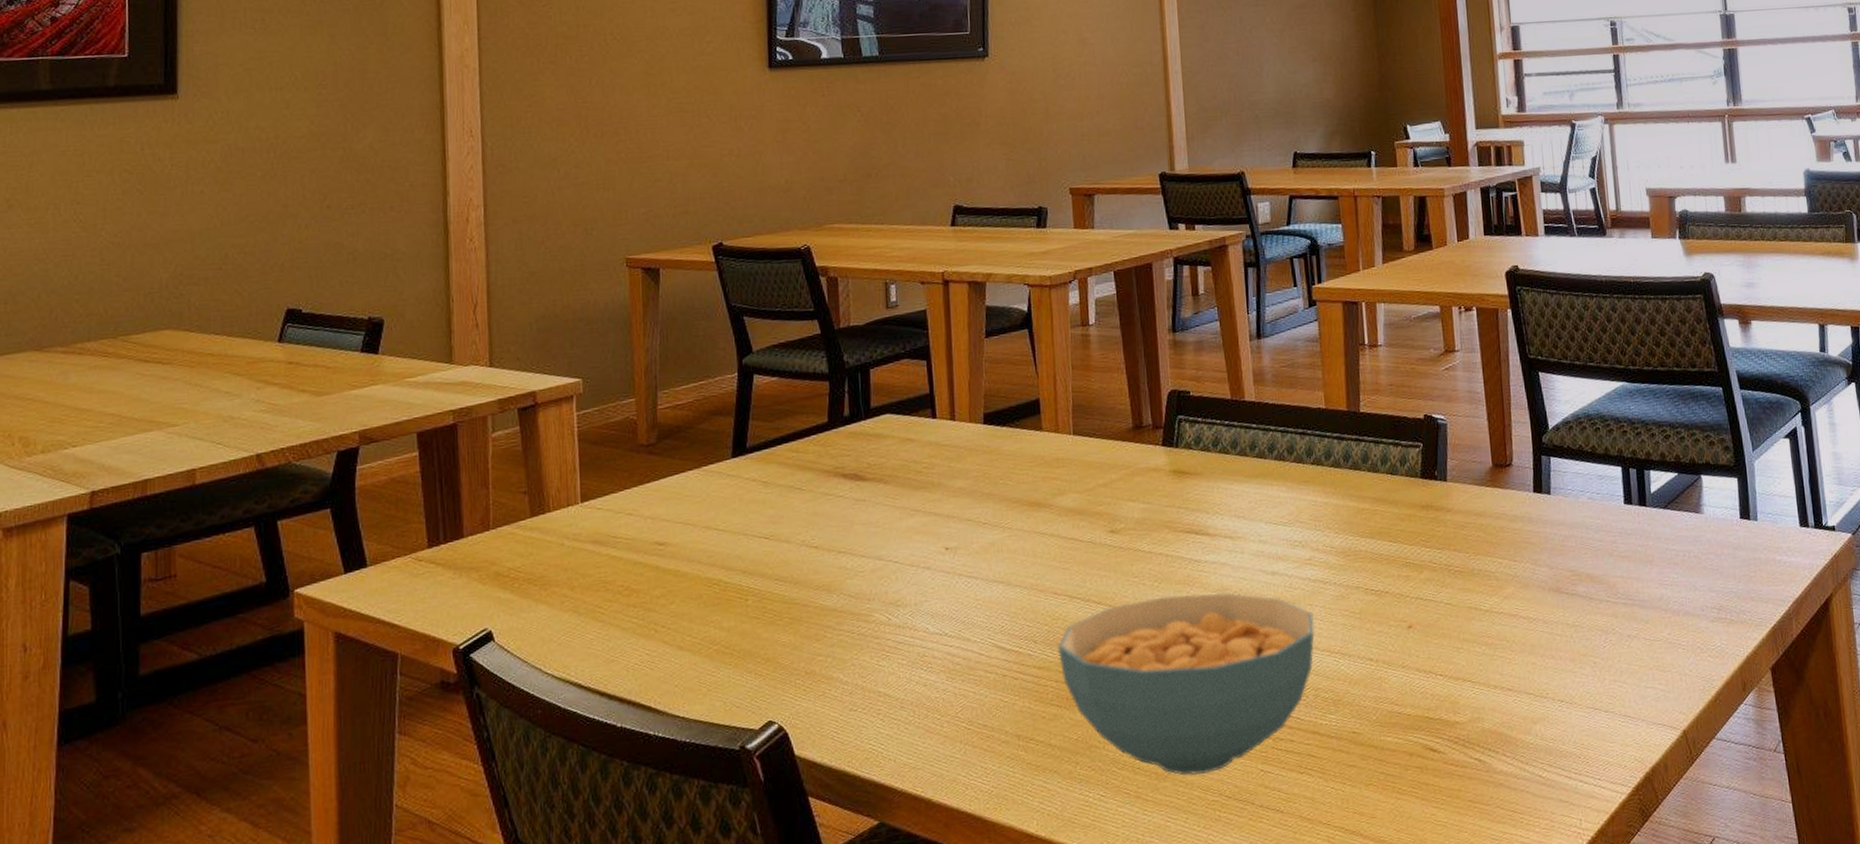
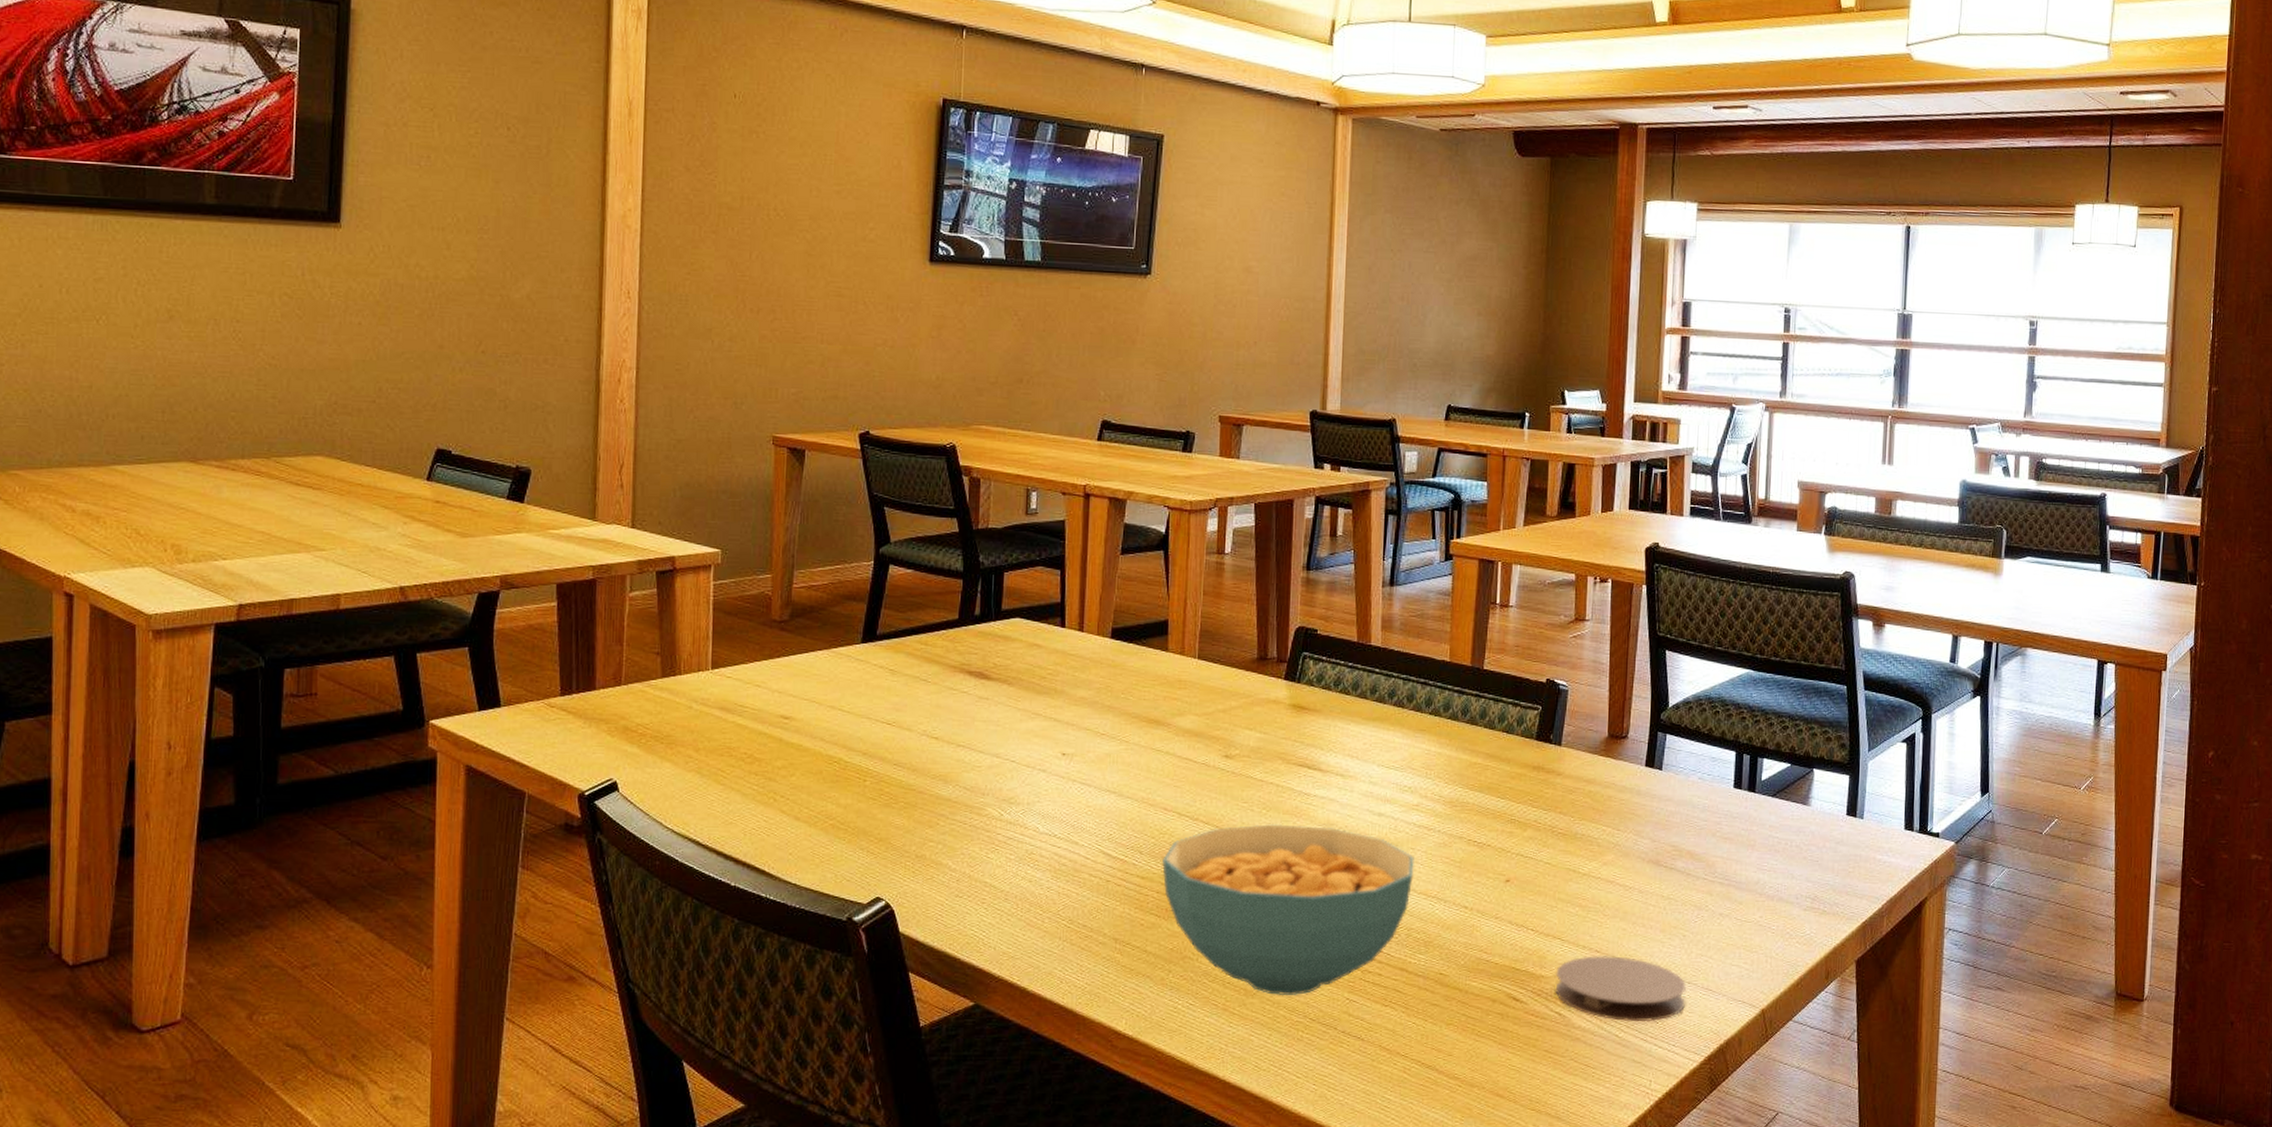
coaster: none [1470,692,1605,761] -> present [1555,956,1686,1022]

